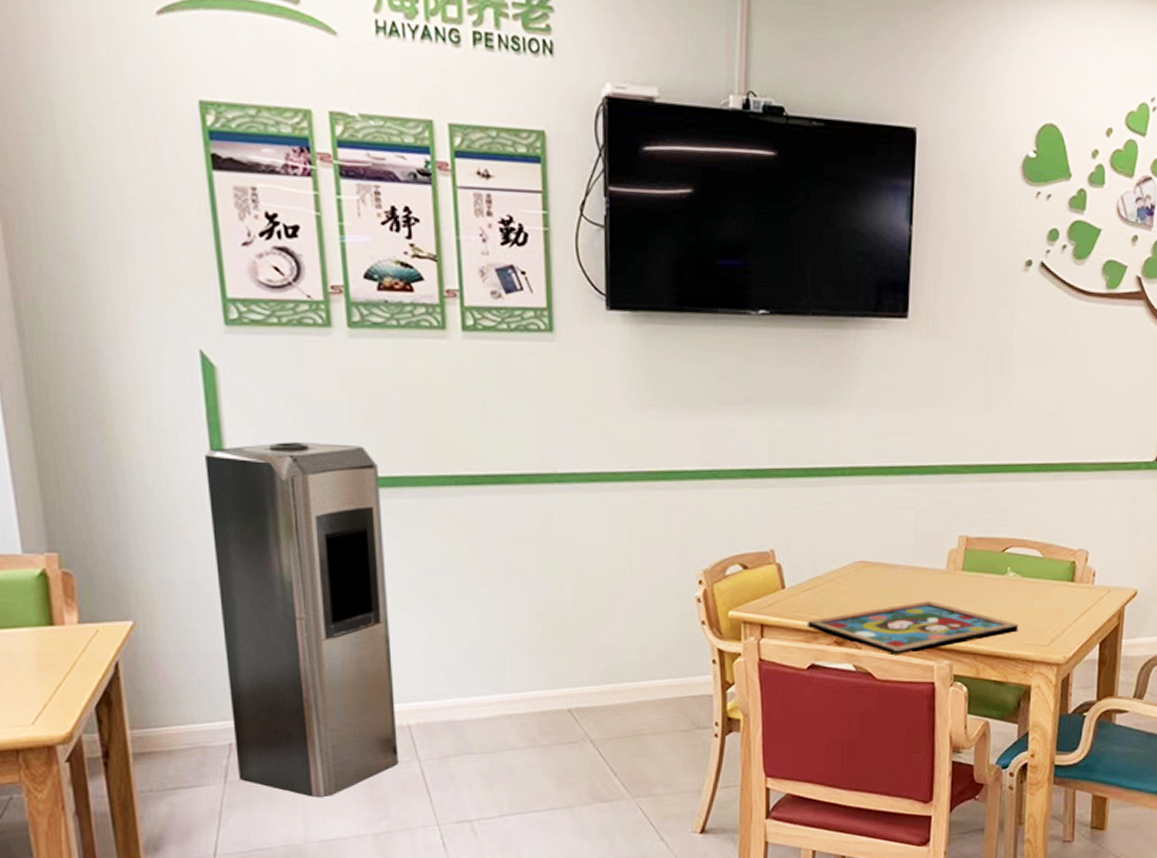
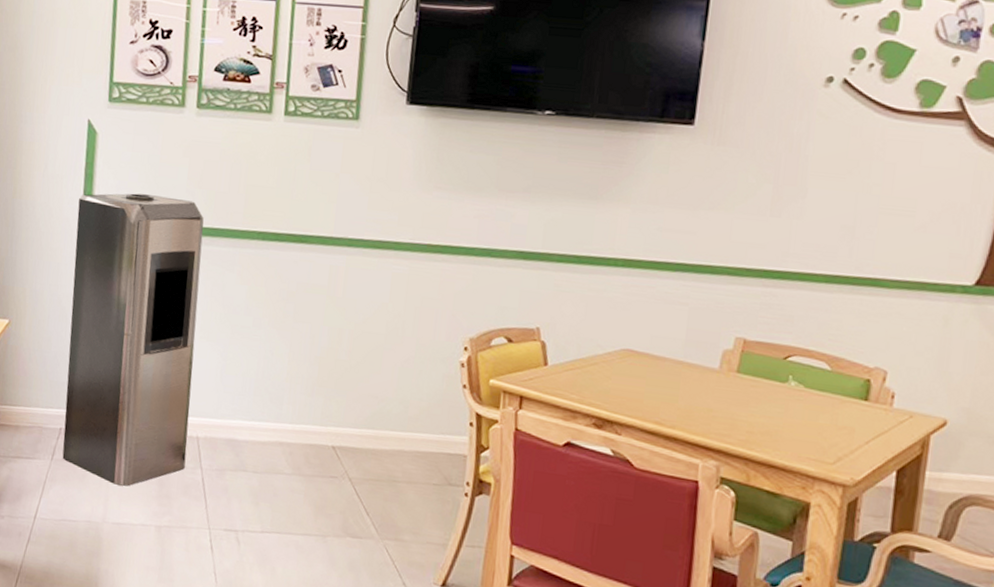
framed painting: present [807,601,1019,656] -> none [566,397,799,448]

